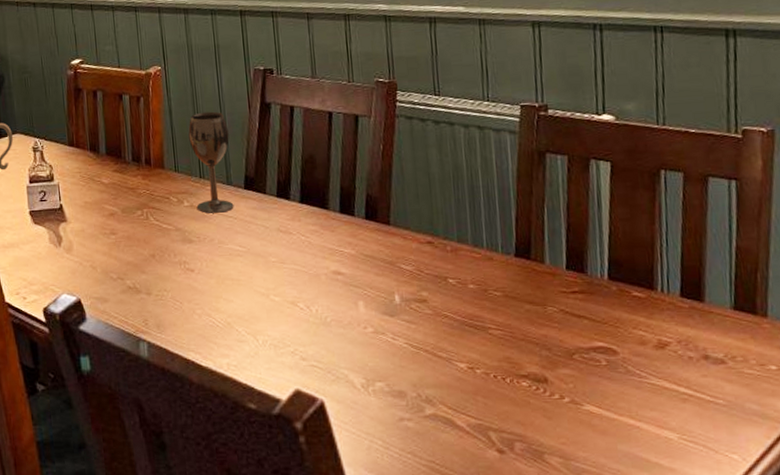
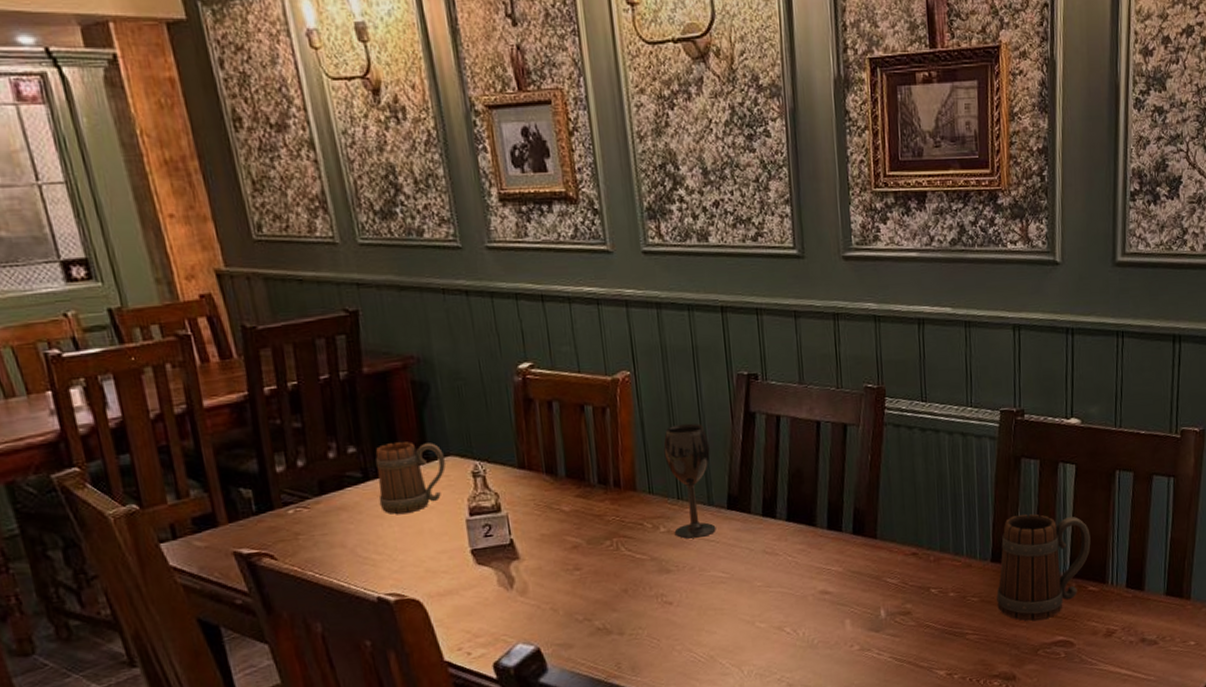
beer mug: none [522,210,633,322] -> present [997,513,1091,621]

